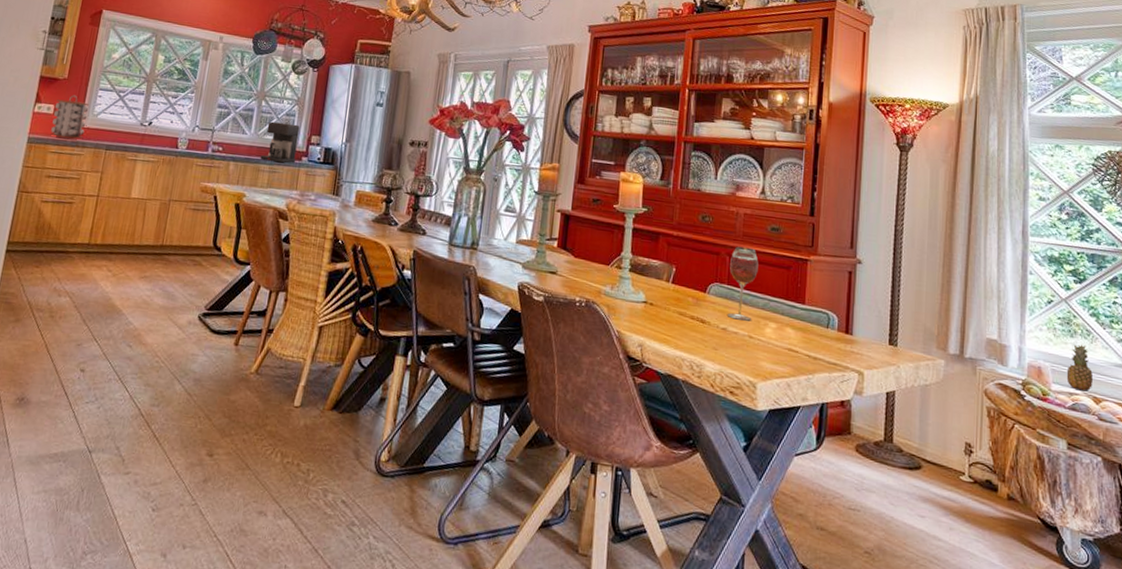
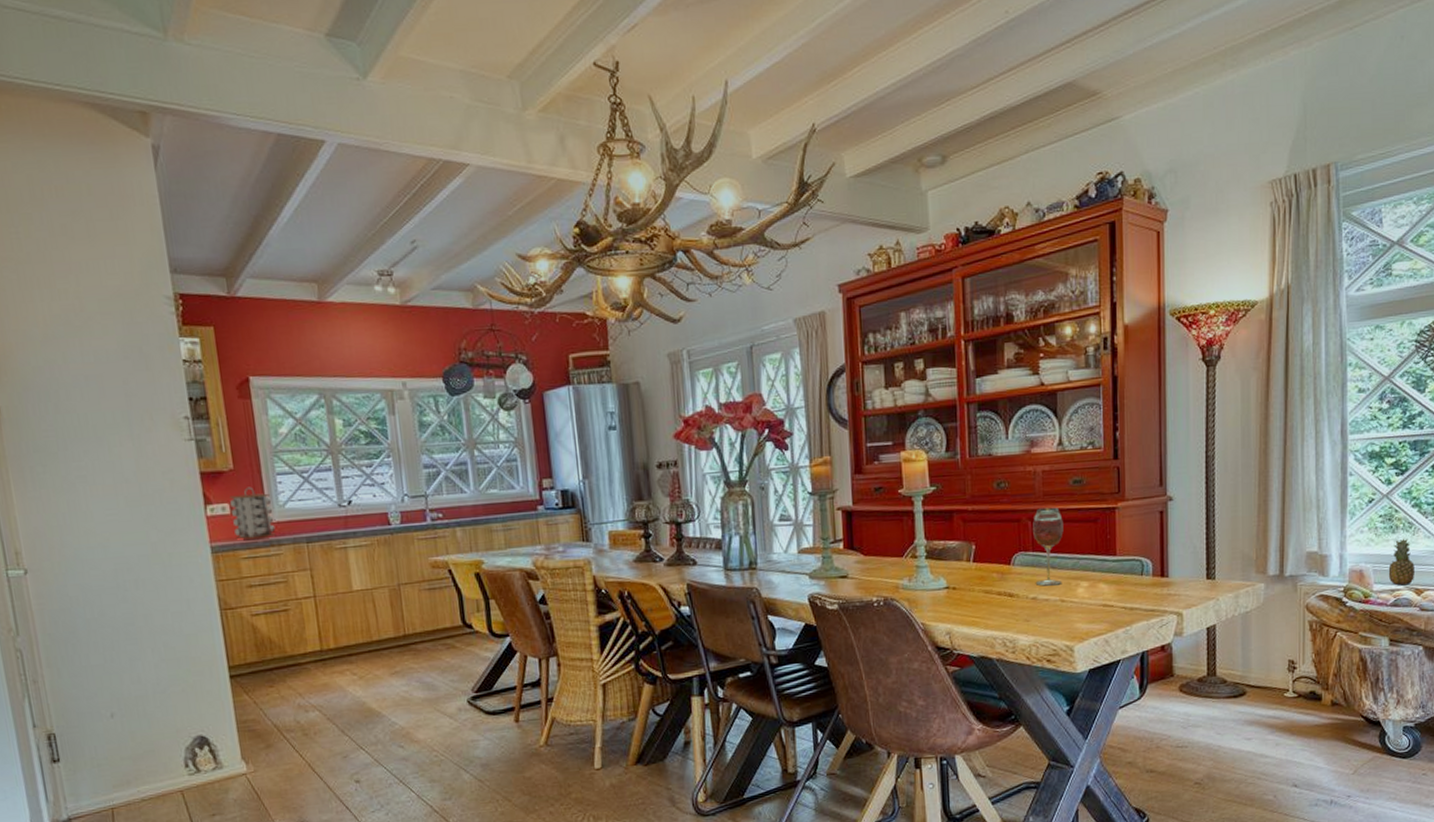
coffee maker: present [260,121,300,164] -> none [487,470,532,519]

